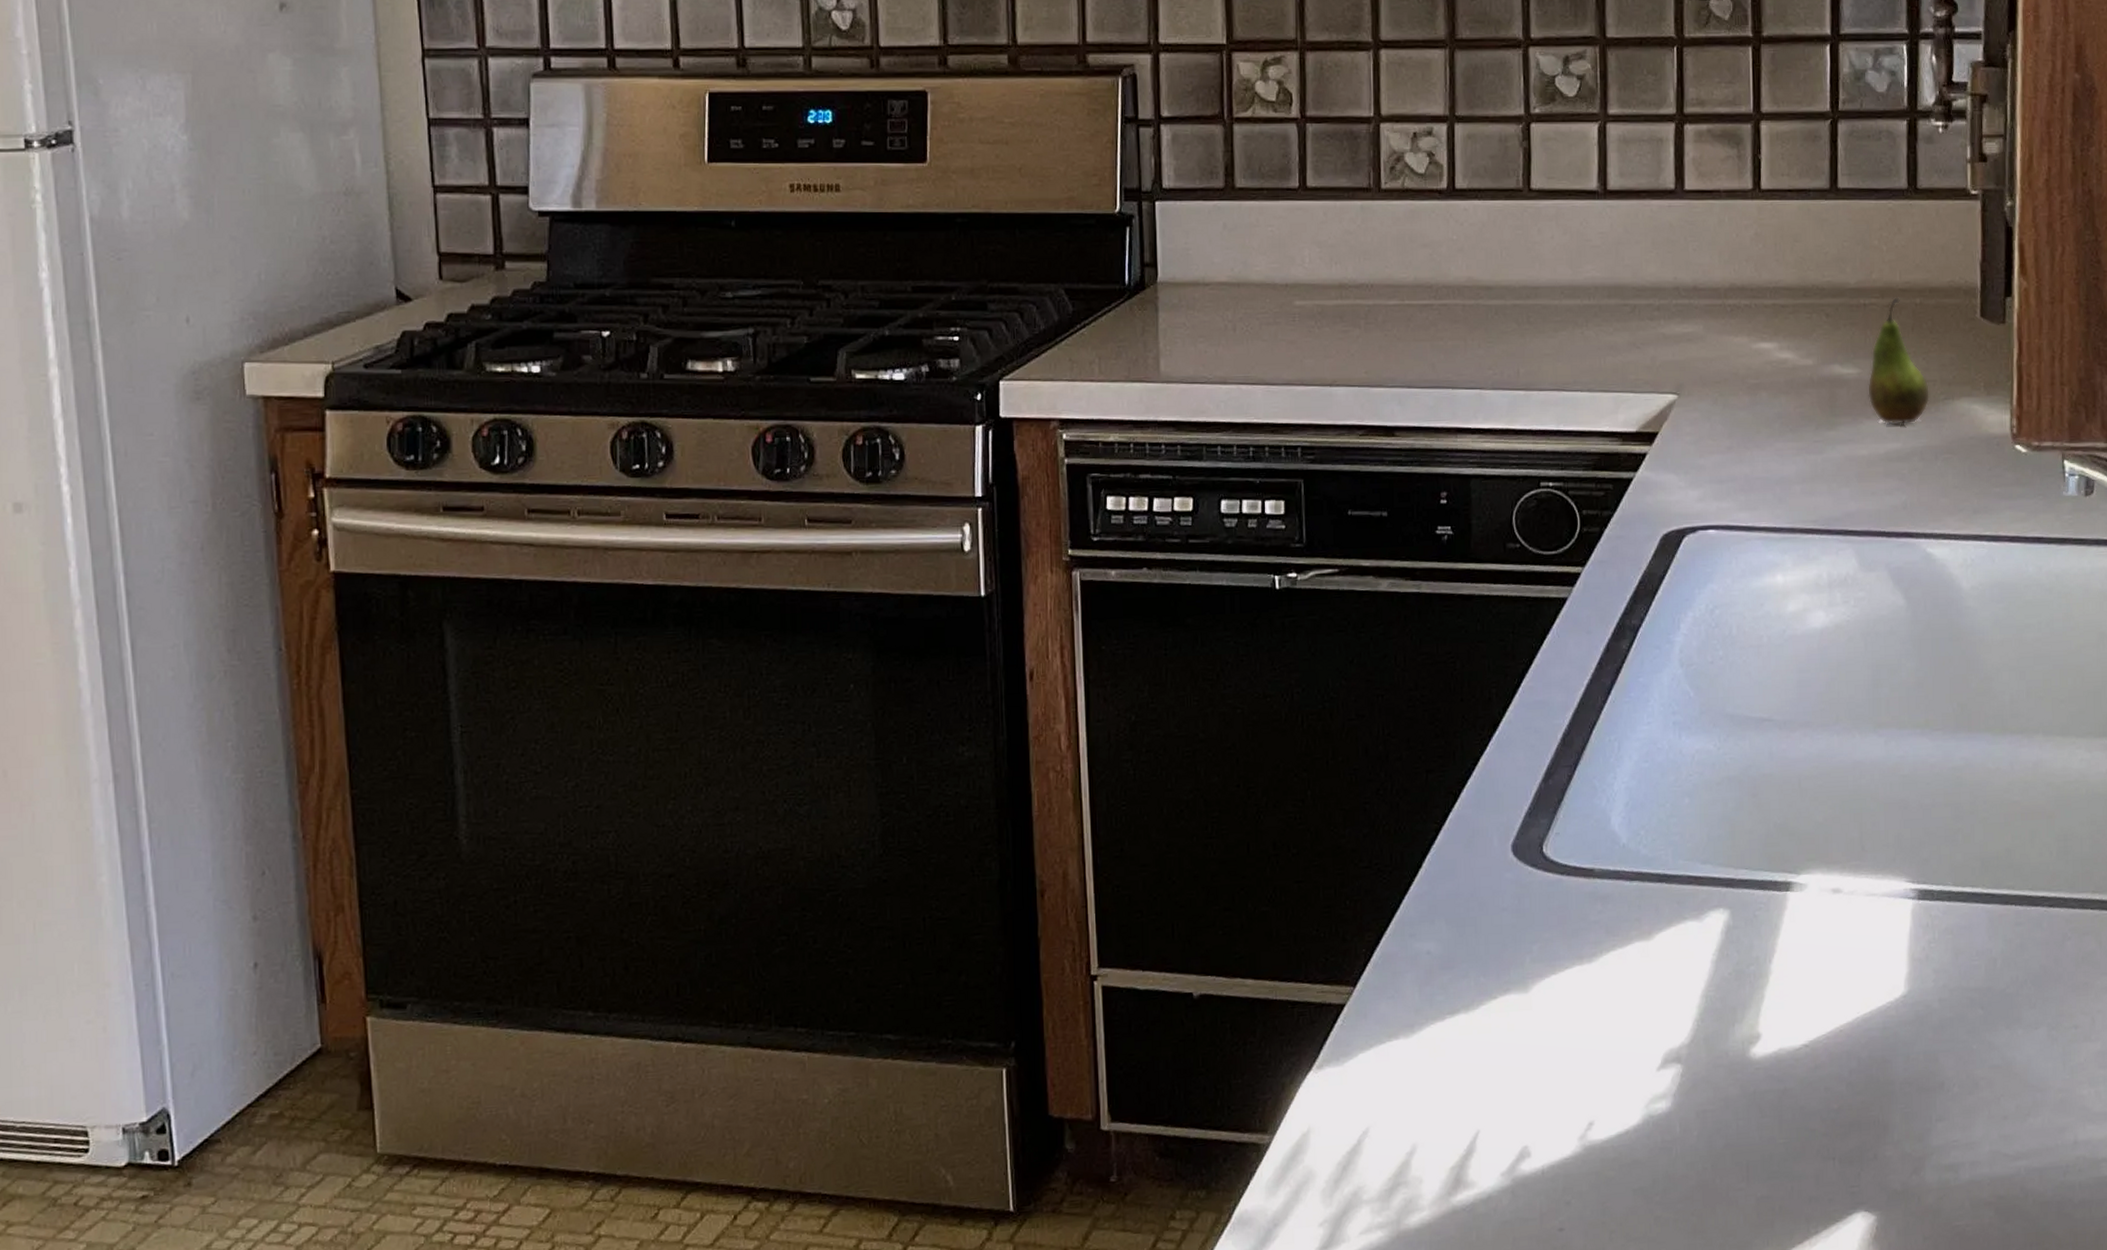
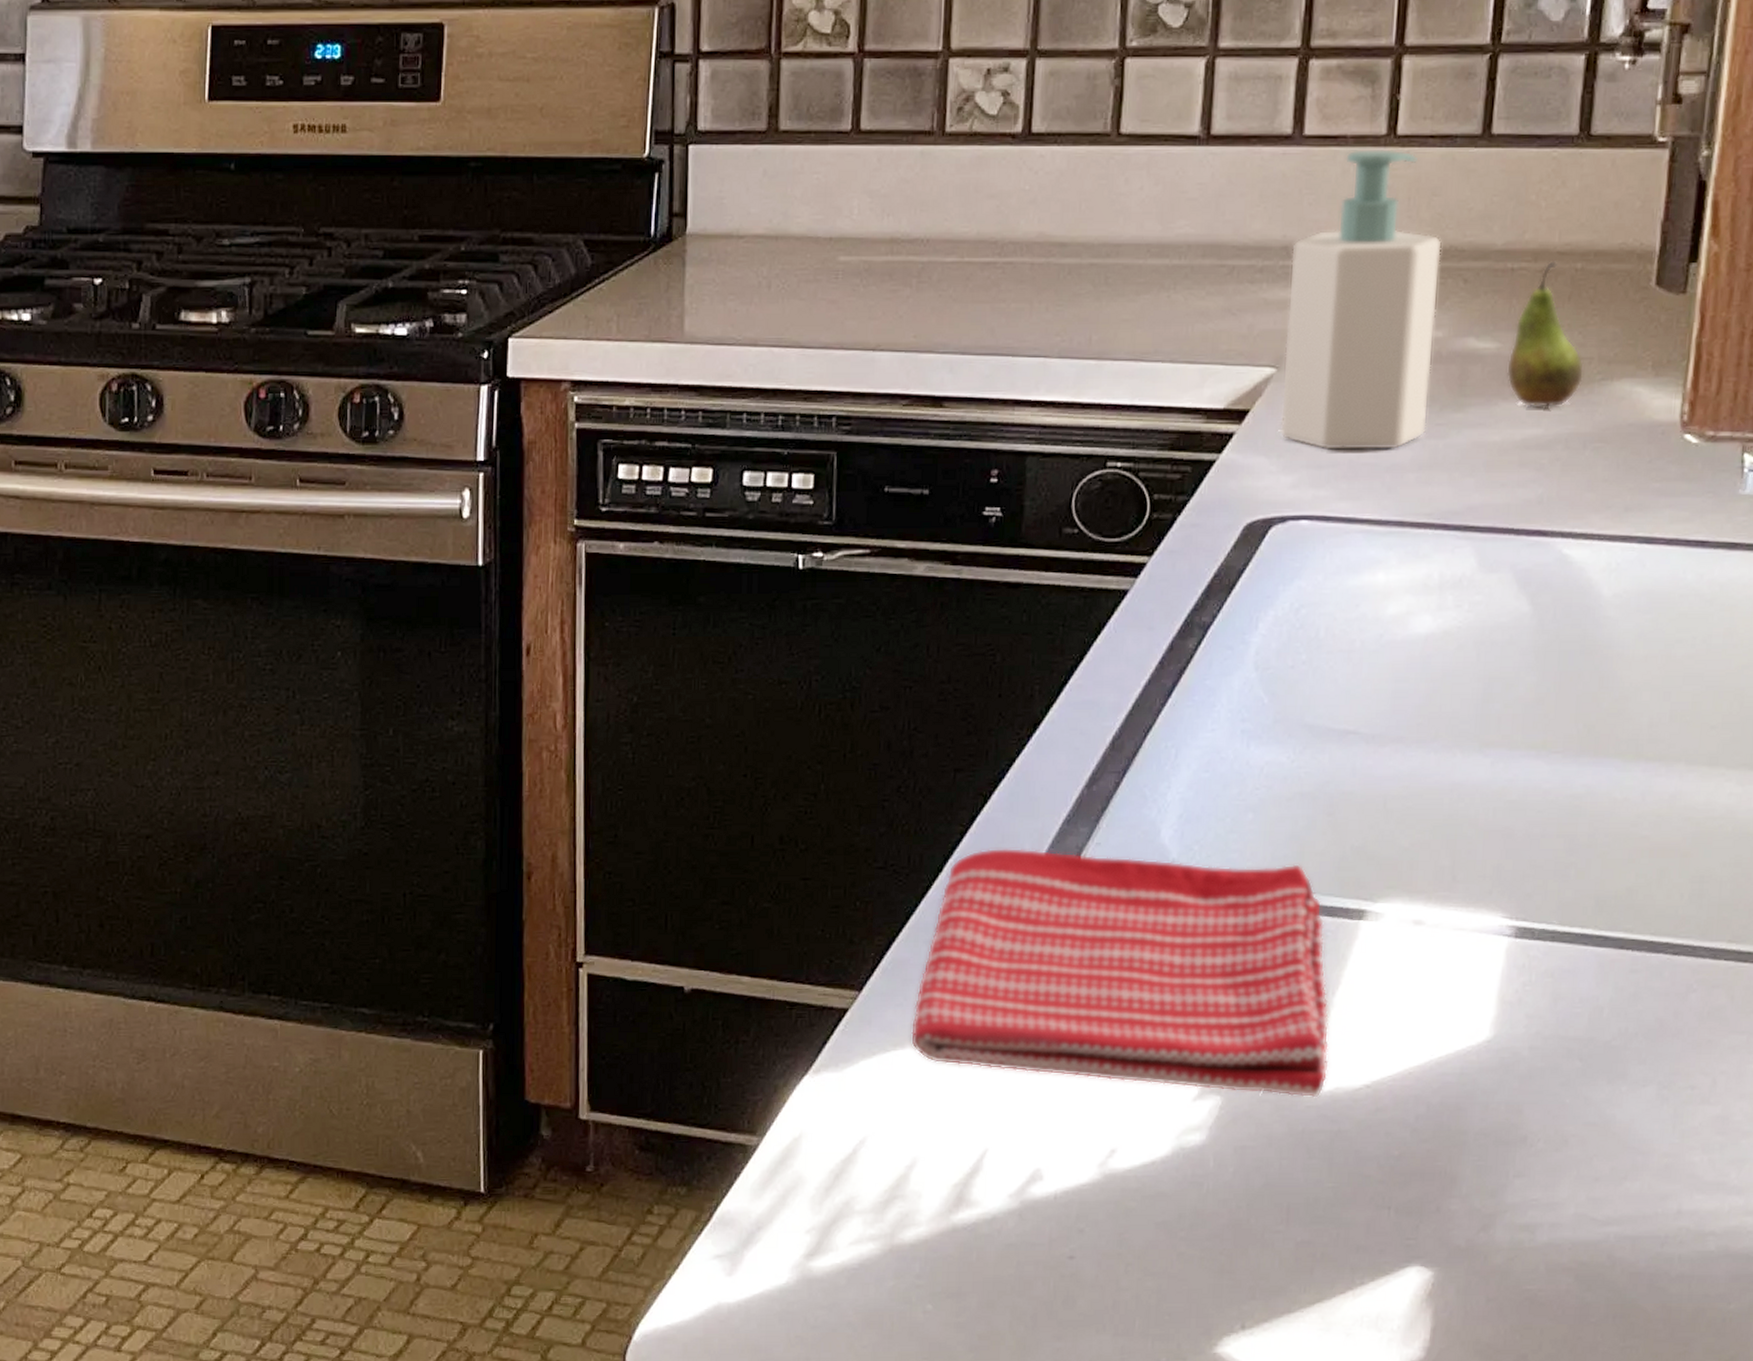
dish towel: none [1402,841,1772,1061] -> present [910,847,1330,1098]
soap bottle: none [1682,201,1807,466] -> present [1279,148,1442,450]

